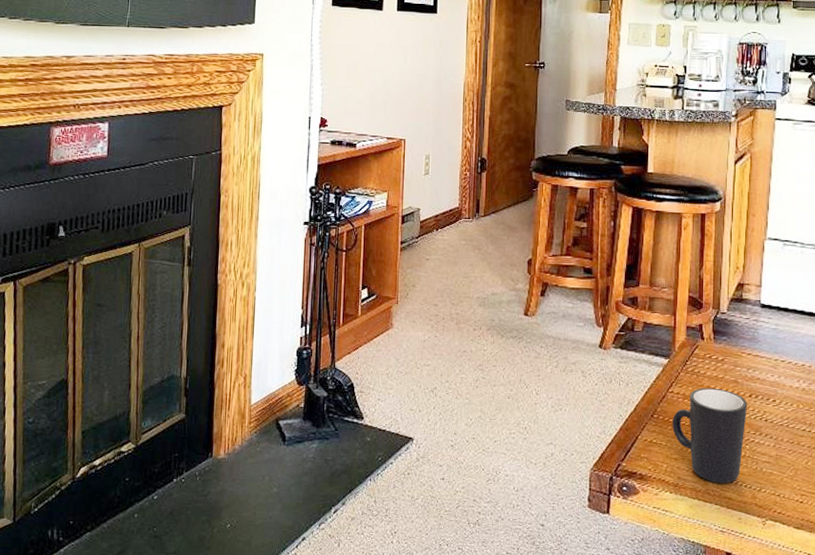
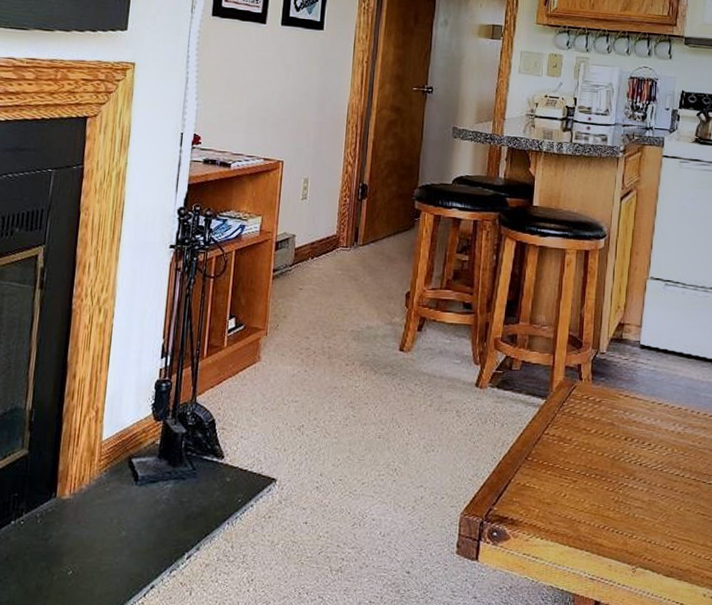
mug: present [672,387,748,483] -> none [546,429,623,529]

